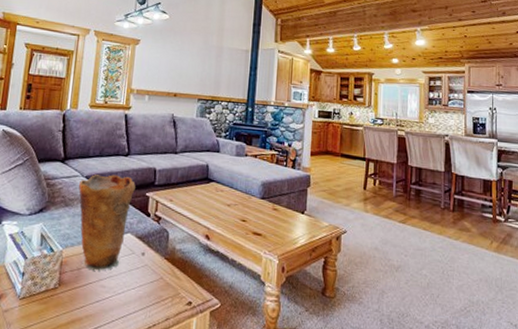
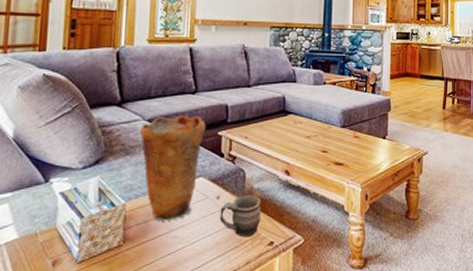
mug: none [143,254,182,295] -> present [220,195,261,238]

